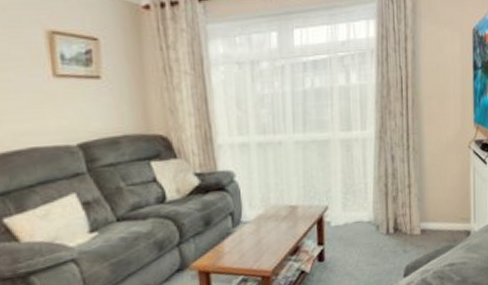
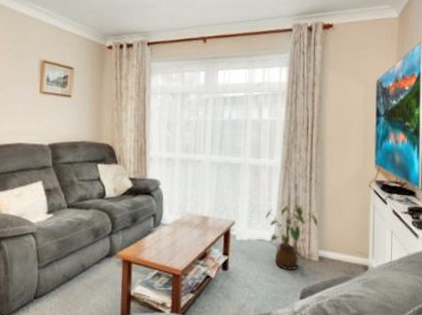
house plant: none [362,177,419,250] -> present [265,204,318,271]

